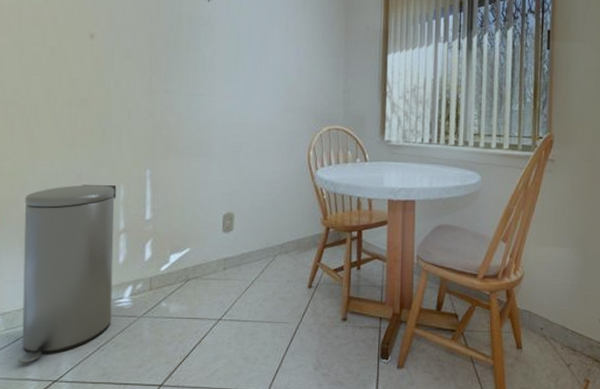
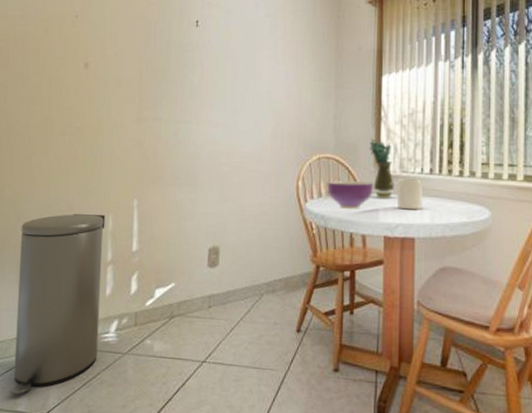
bowl: none [335,149,380,177] -> present [326,179,374,210]
vase: none [375,111,398,166] -> present [369,138,394,199]
mug: none [399,148,424,176] -> present [396,179,424,210]

